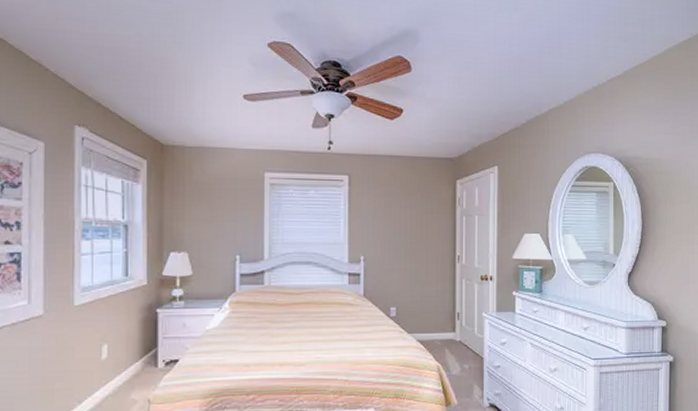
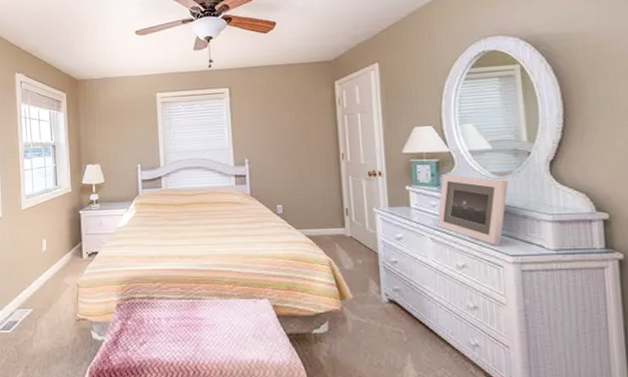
picture frame: none [536,282,596,350] -> present [437,174,509,246]

